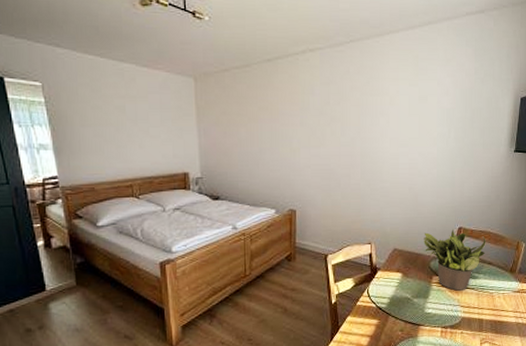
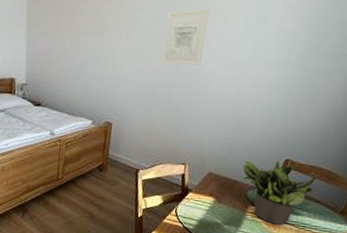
wall art: none [338,91,376,147] -> present [162,9,210,66]

